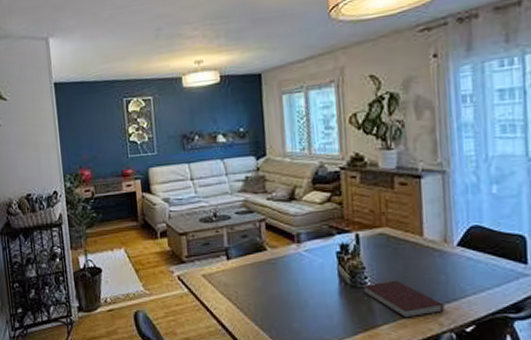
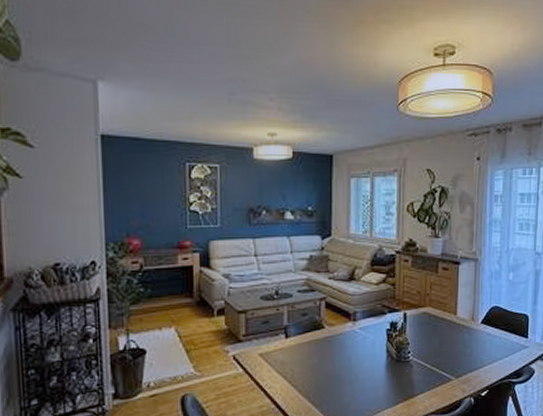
notebook: present [364,280,445,318] -> none [407,354,468,387]

